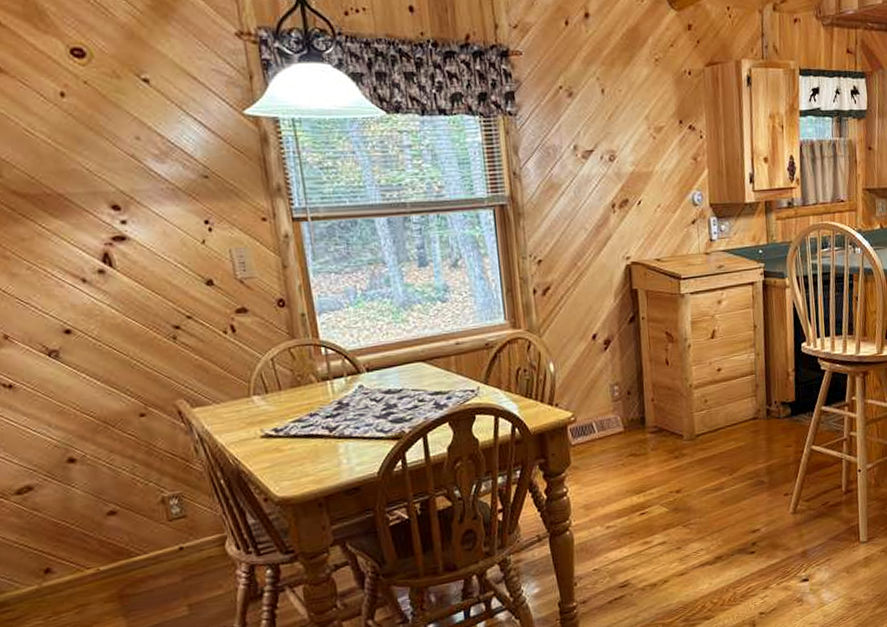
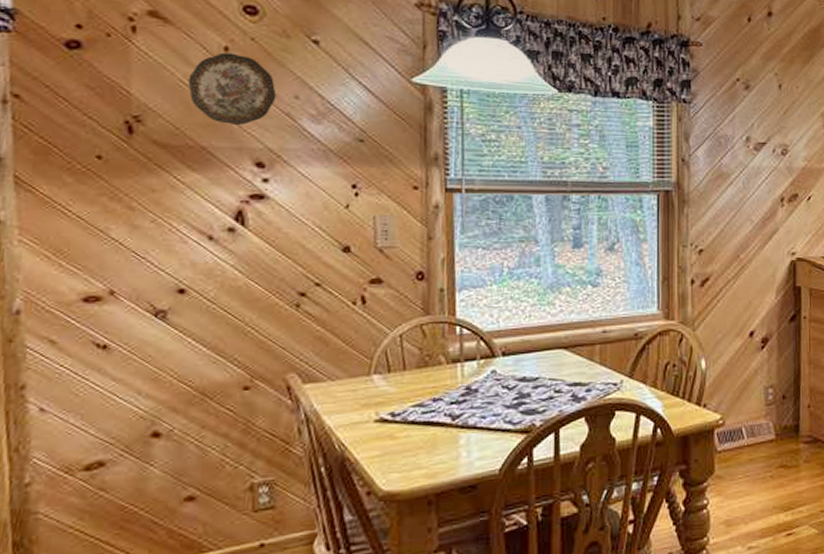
decorative plate: none [32,98,119,171] -> present [188,52,277,126]

